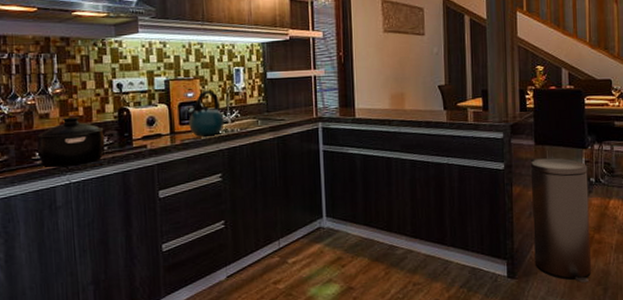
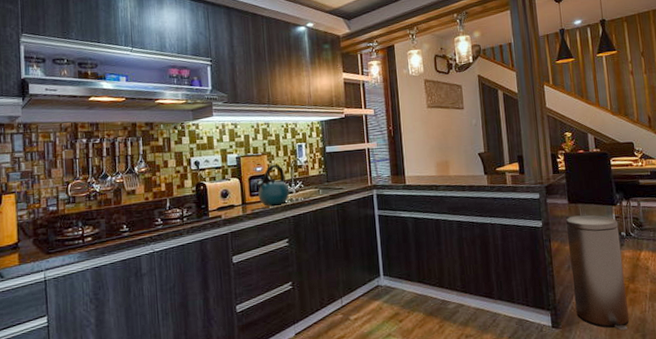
saucepan: present [37,117,105,168] -> none [125,192,185,239]

